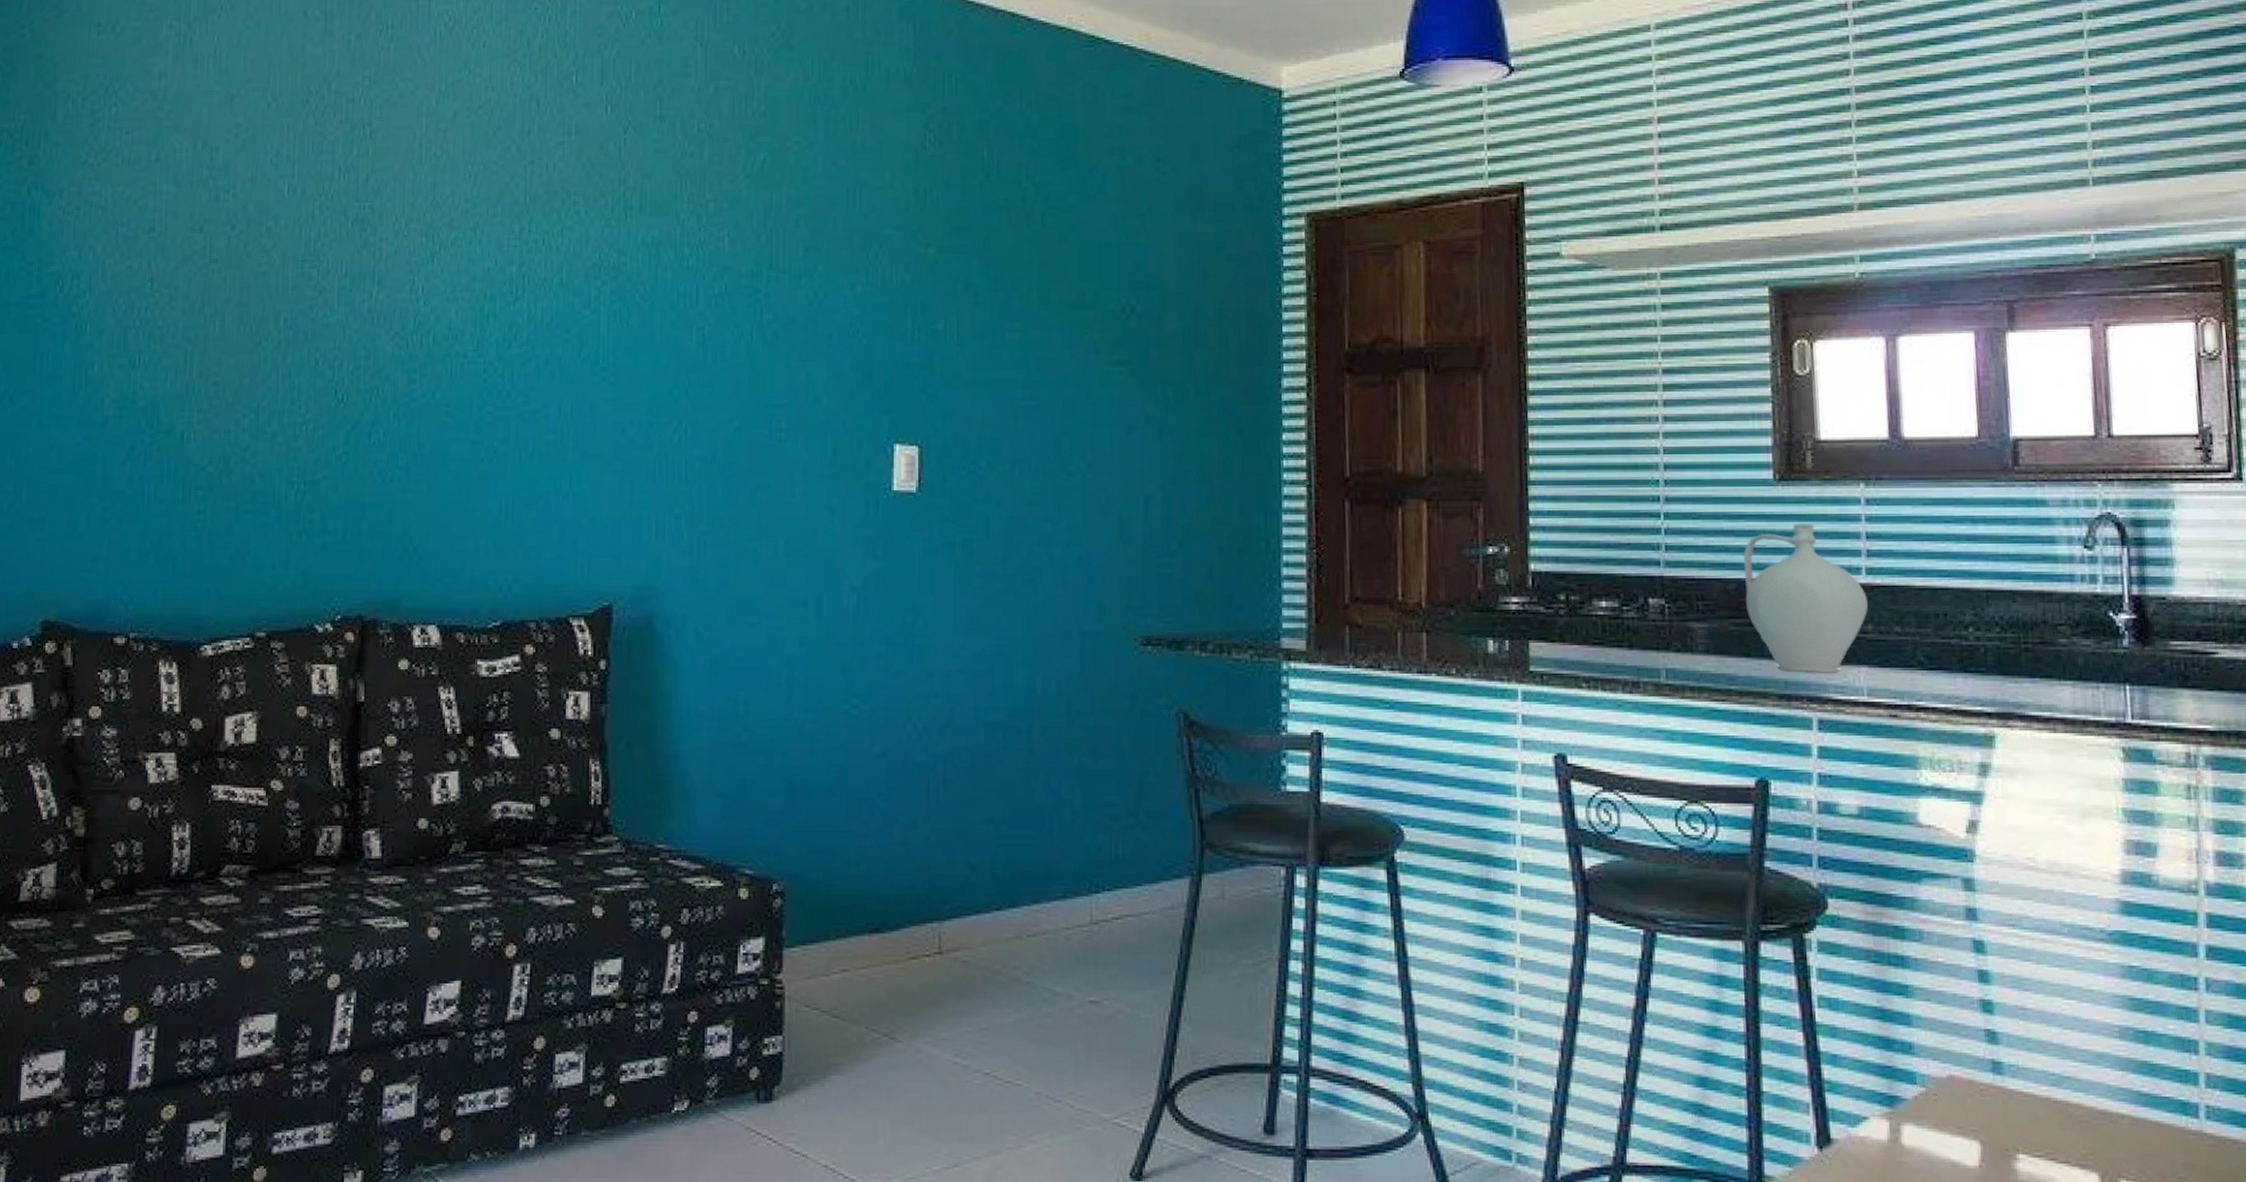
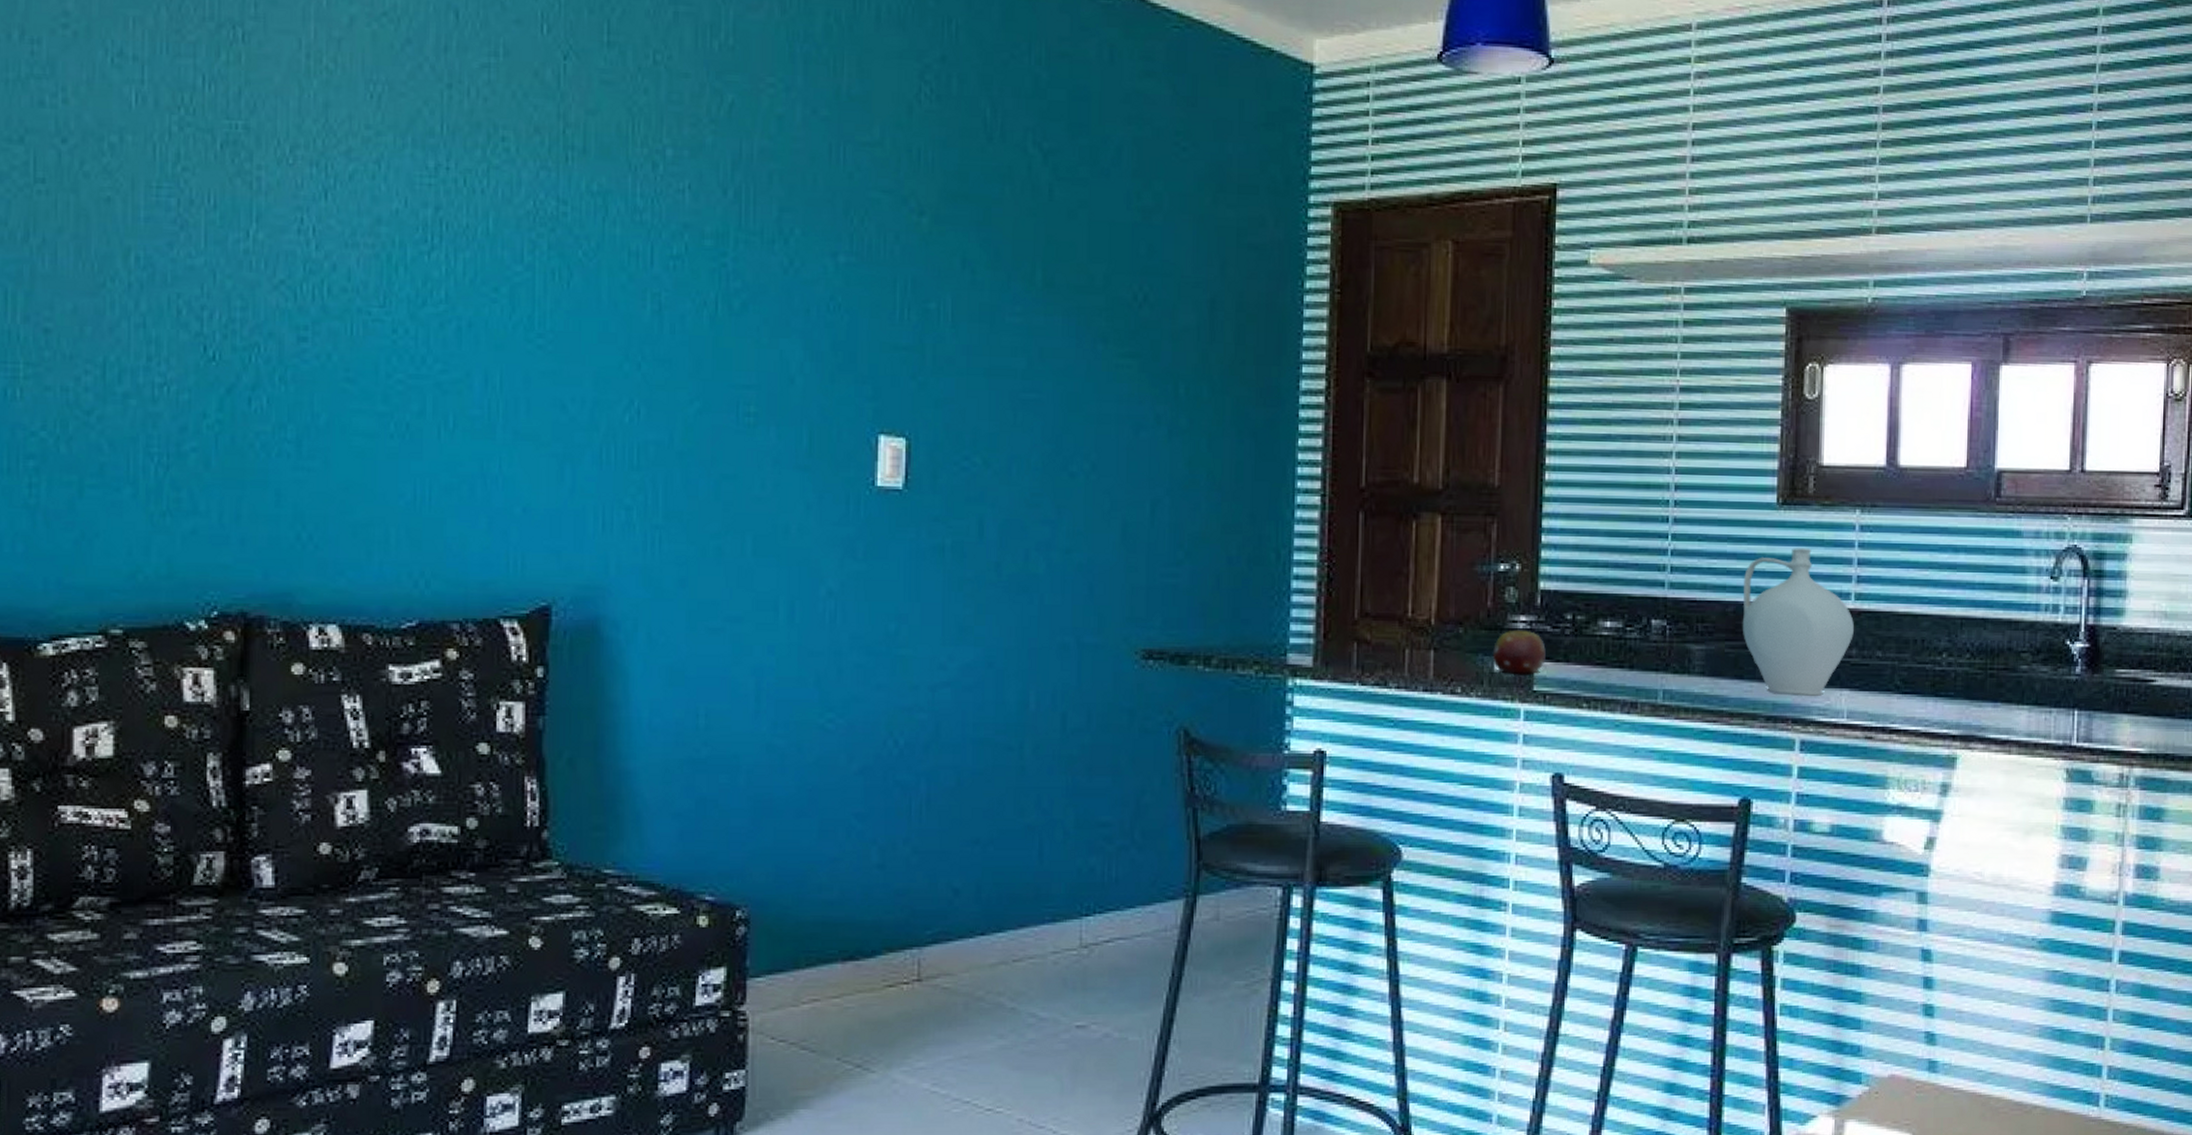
fruit: none [1485,611,1541,656] -> present [1492,630,1546,676]

